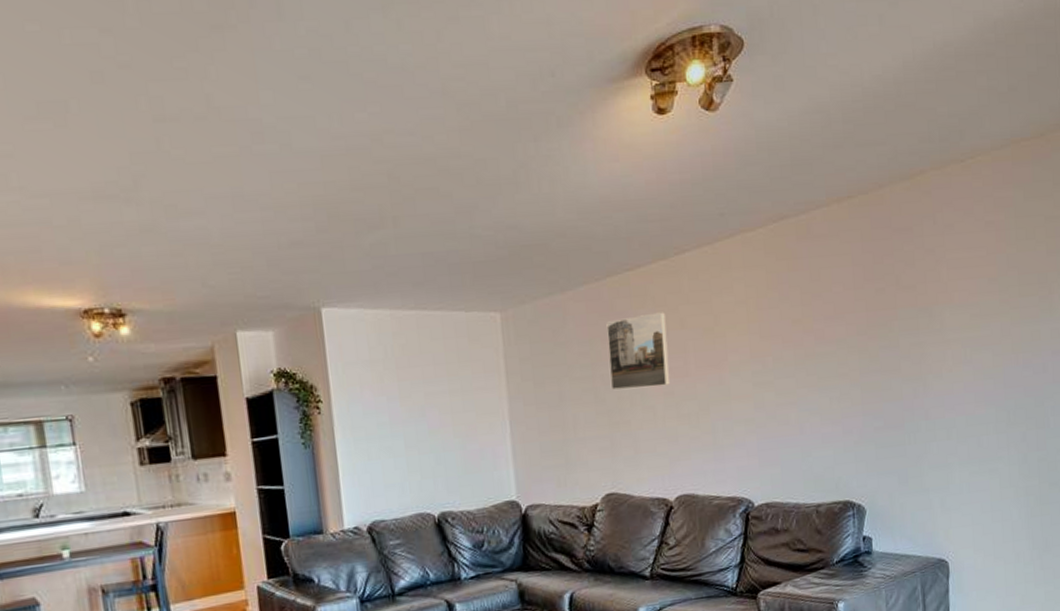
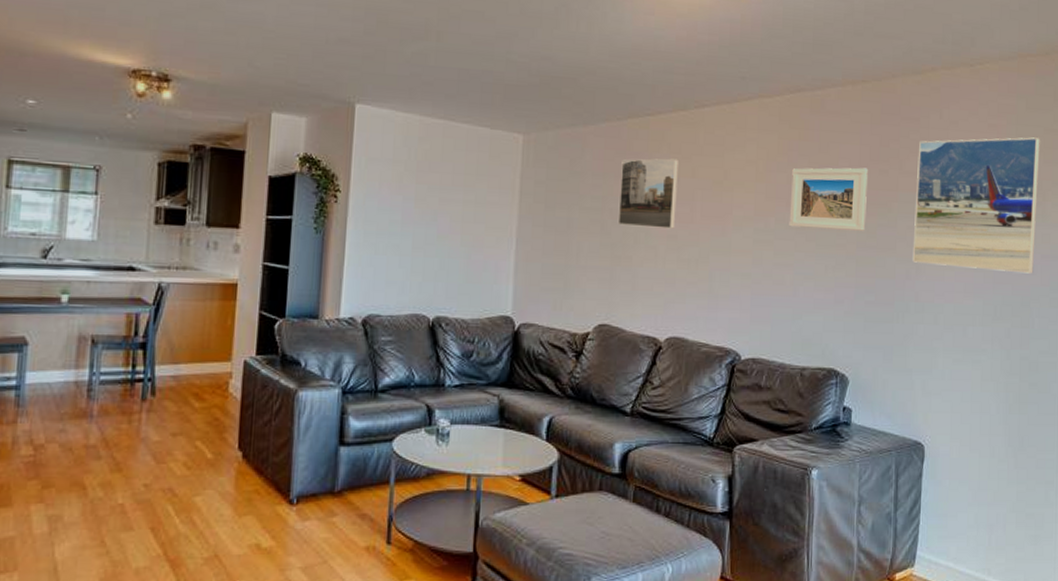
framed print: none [784,289,867,364] -> present [789,167,868,231]
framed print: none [914,228,1045,380] -> present [912,137,1040,274]

